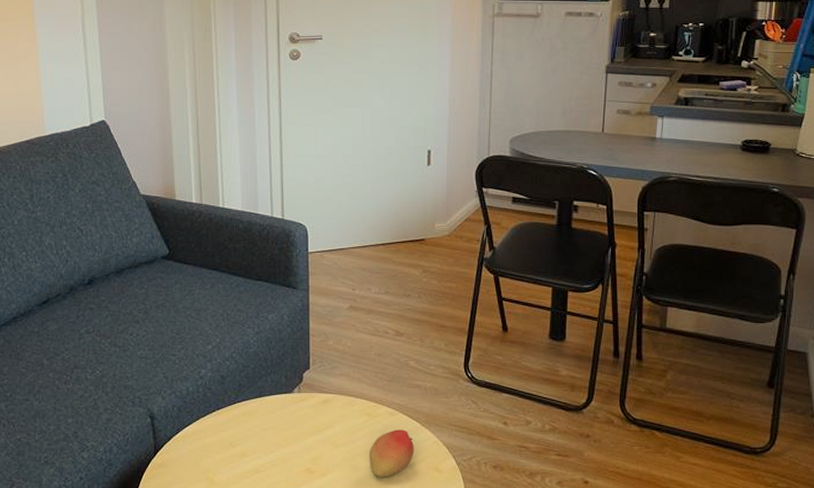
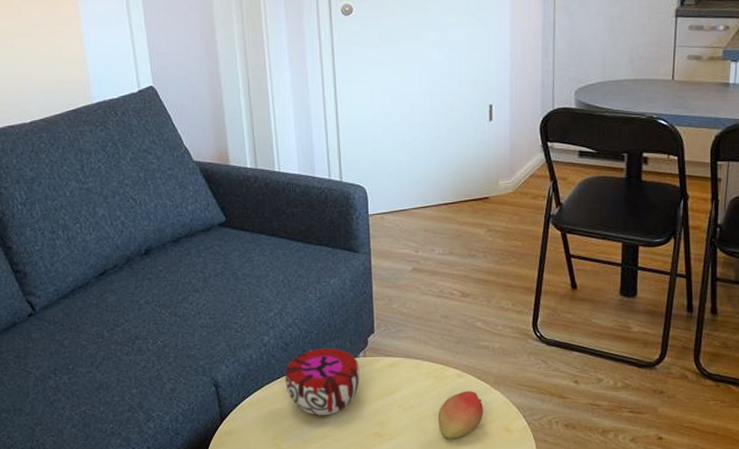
decorative bowl: none [220,383,294,451] -> present [285,348,360,416]

